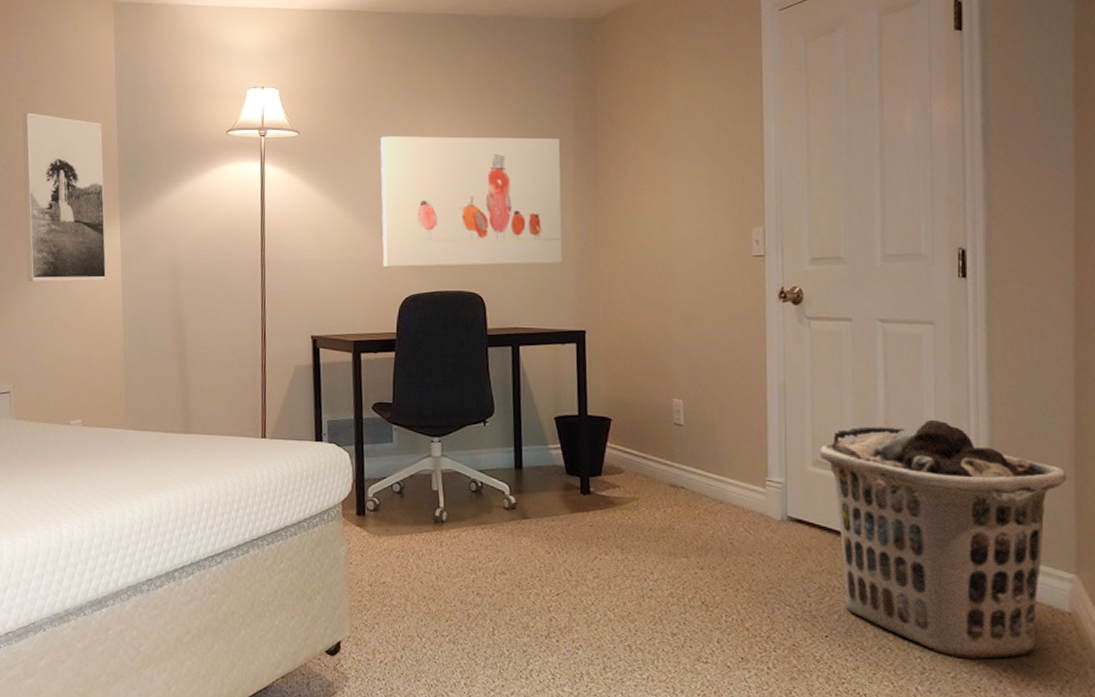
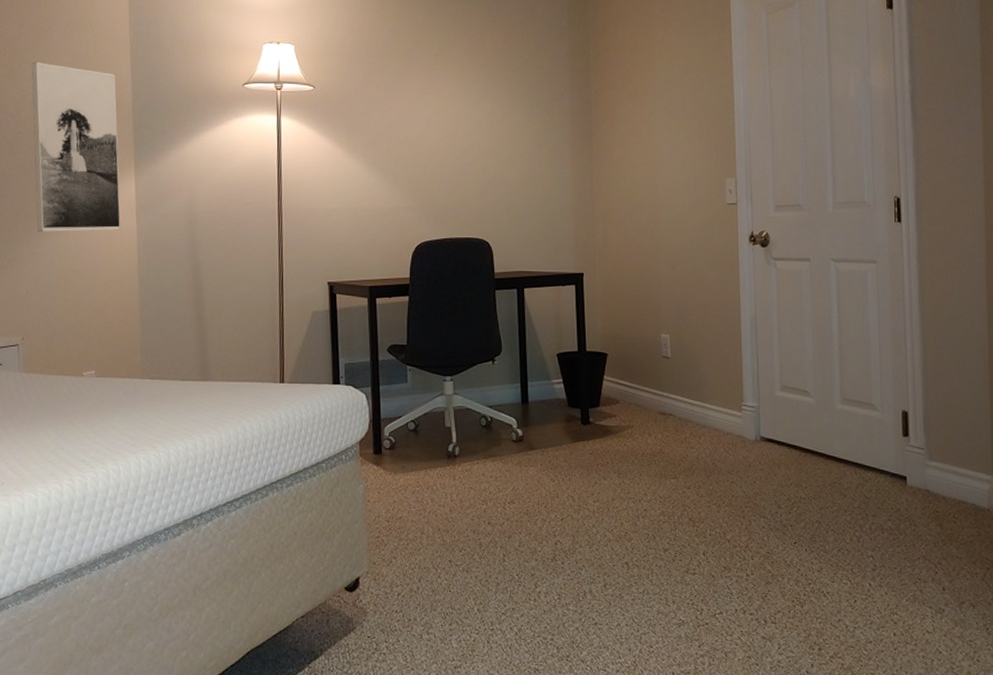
wall art: present [380,136,563,267] -> none [392,92,562,215]
clothes hamper: present [818,419,1068,660] -> none [785,346,984,555]

